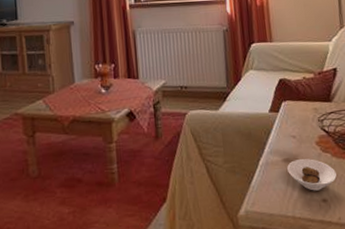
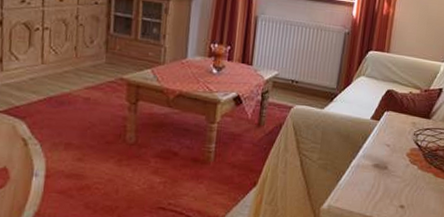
saucer: present [287,159,337,191] -> none [375,167,418,197]

